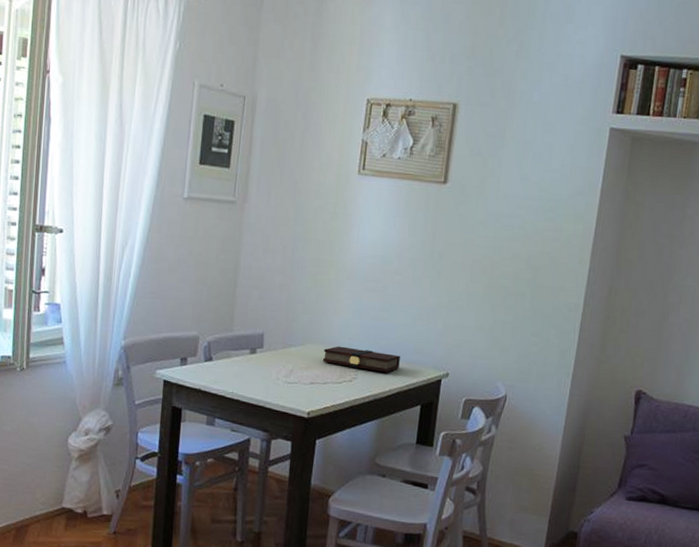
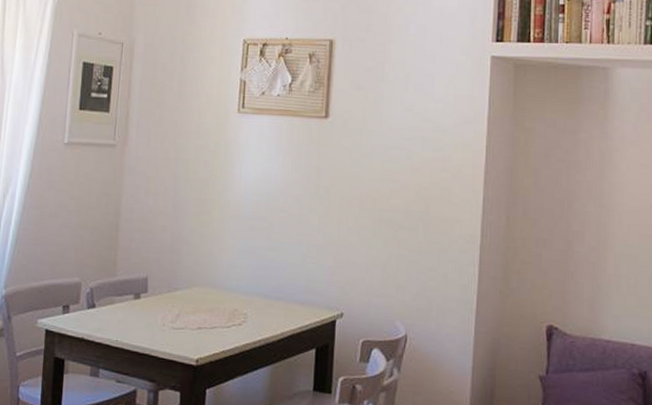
book: present [322,346,400,373] -> none [209,288,291,315]

